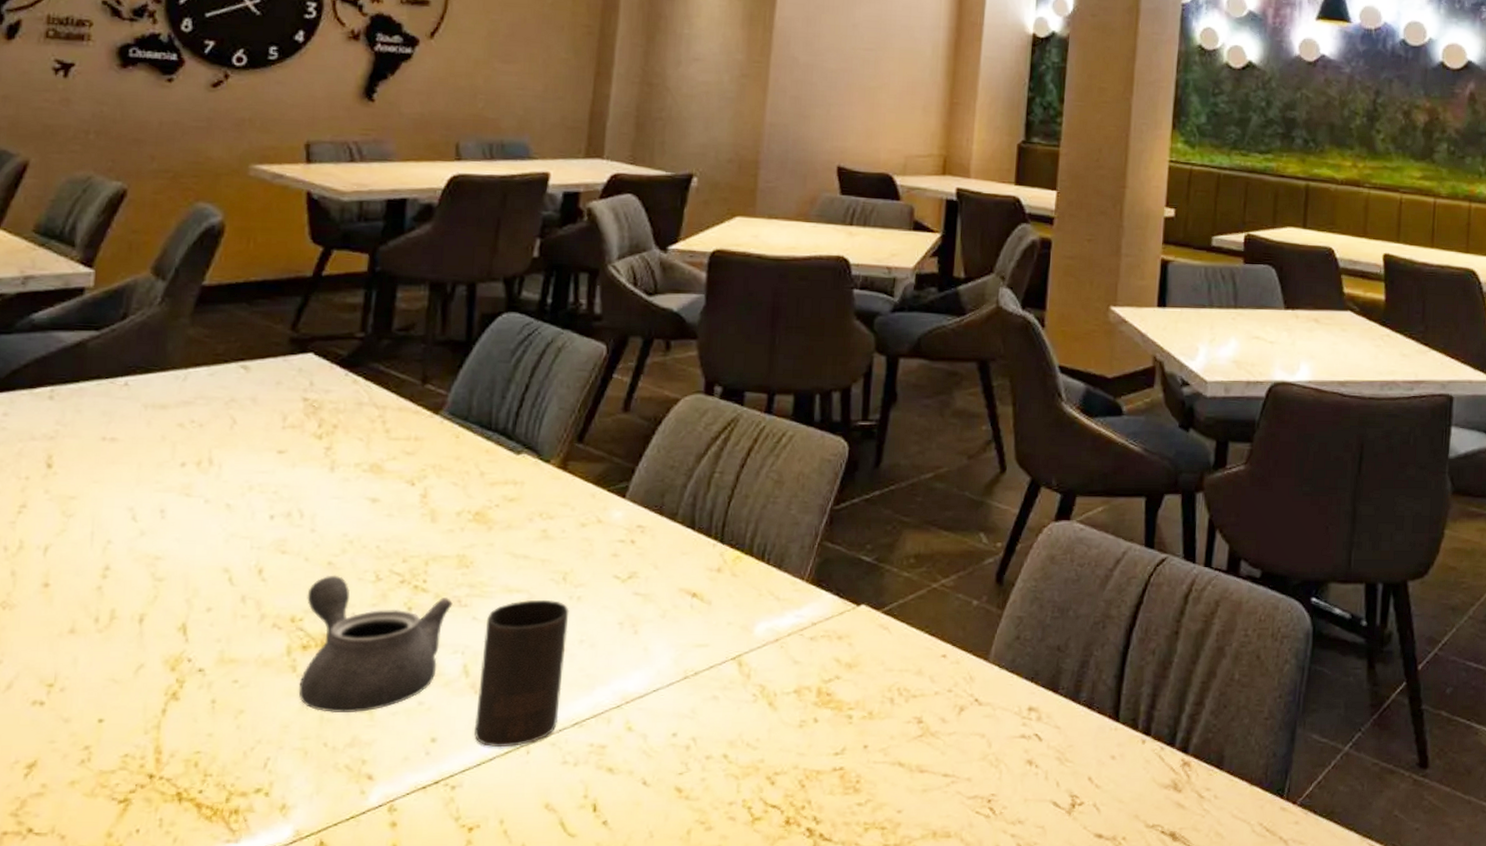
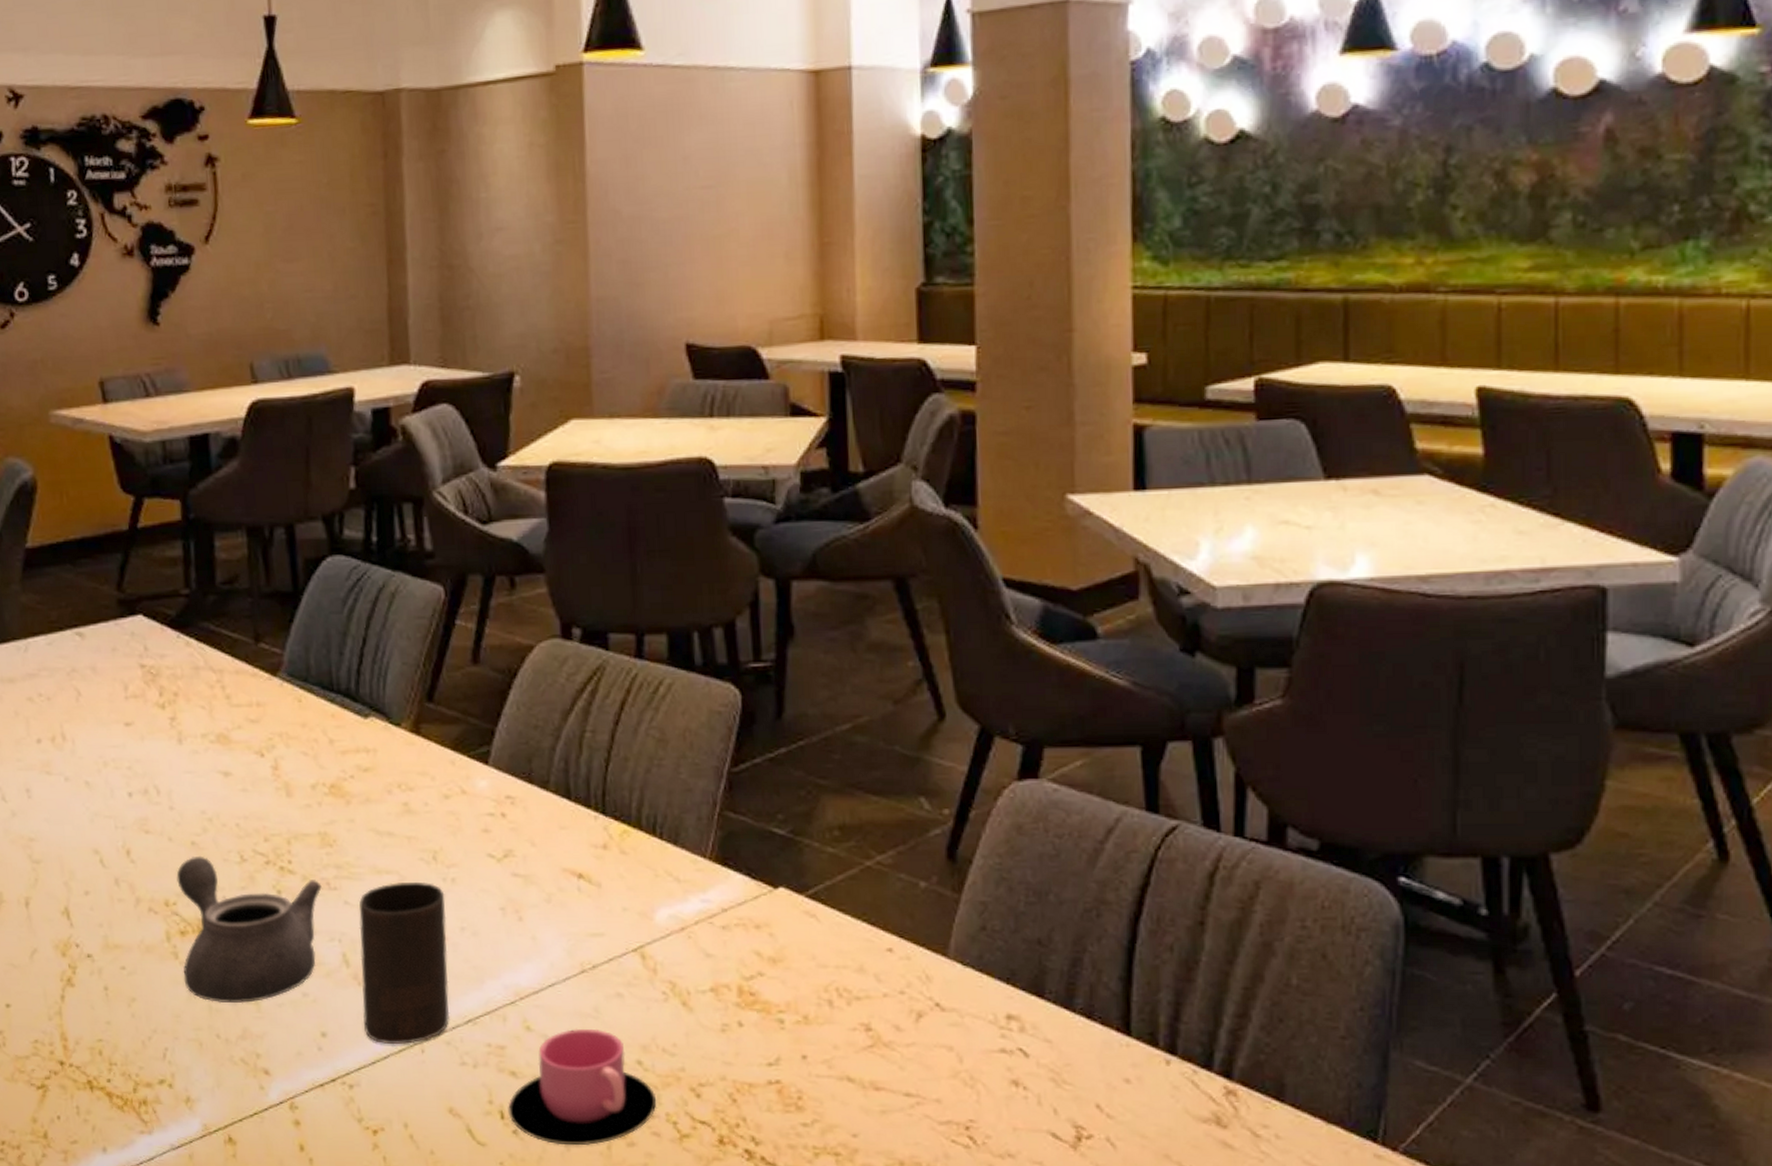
cup: none [601,727,736,833] -> present [508,1028,657,1146]

